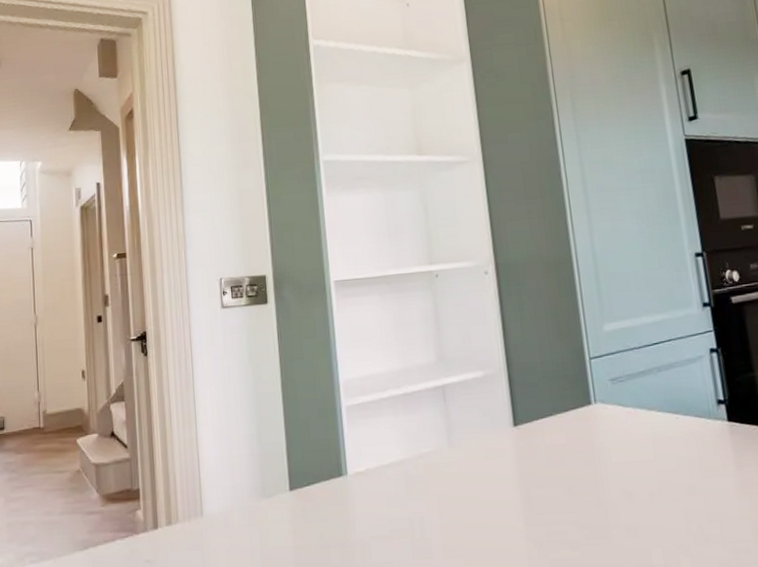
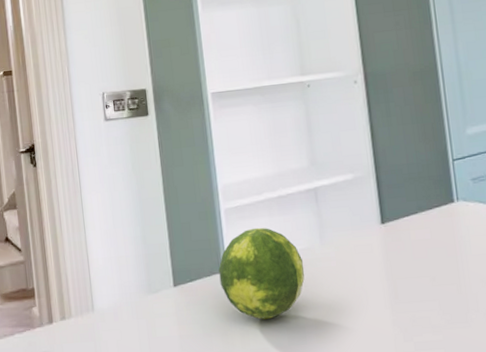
fruit: none [338,427,431,530] -> present [218,227,305,319]

